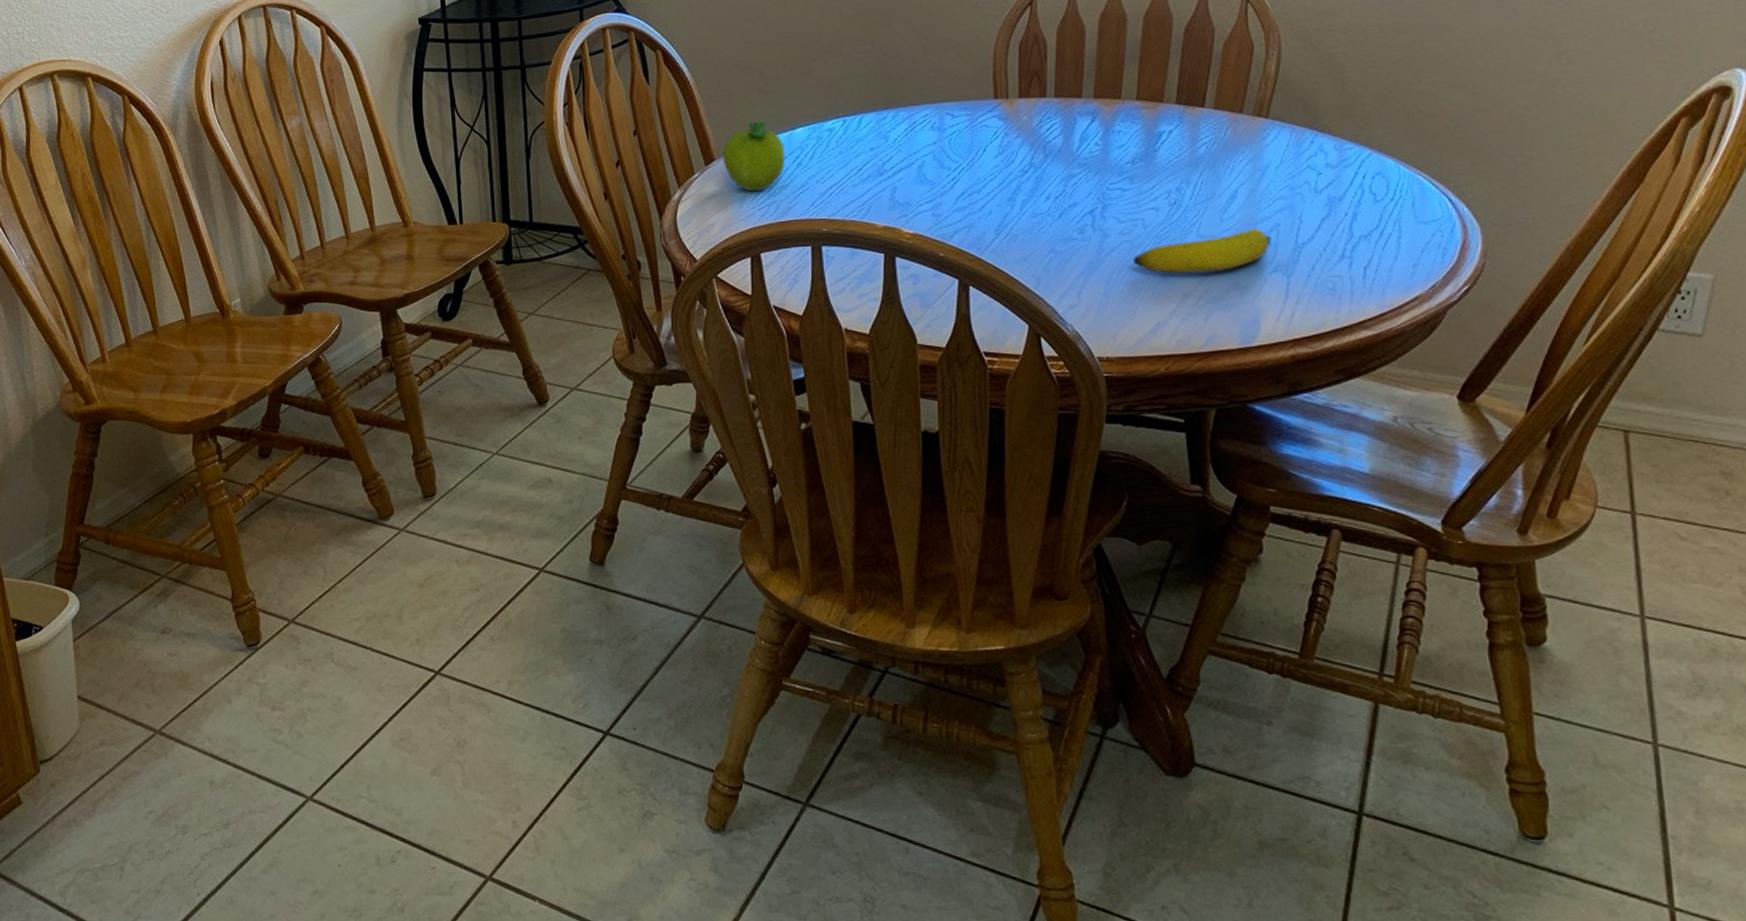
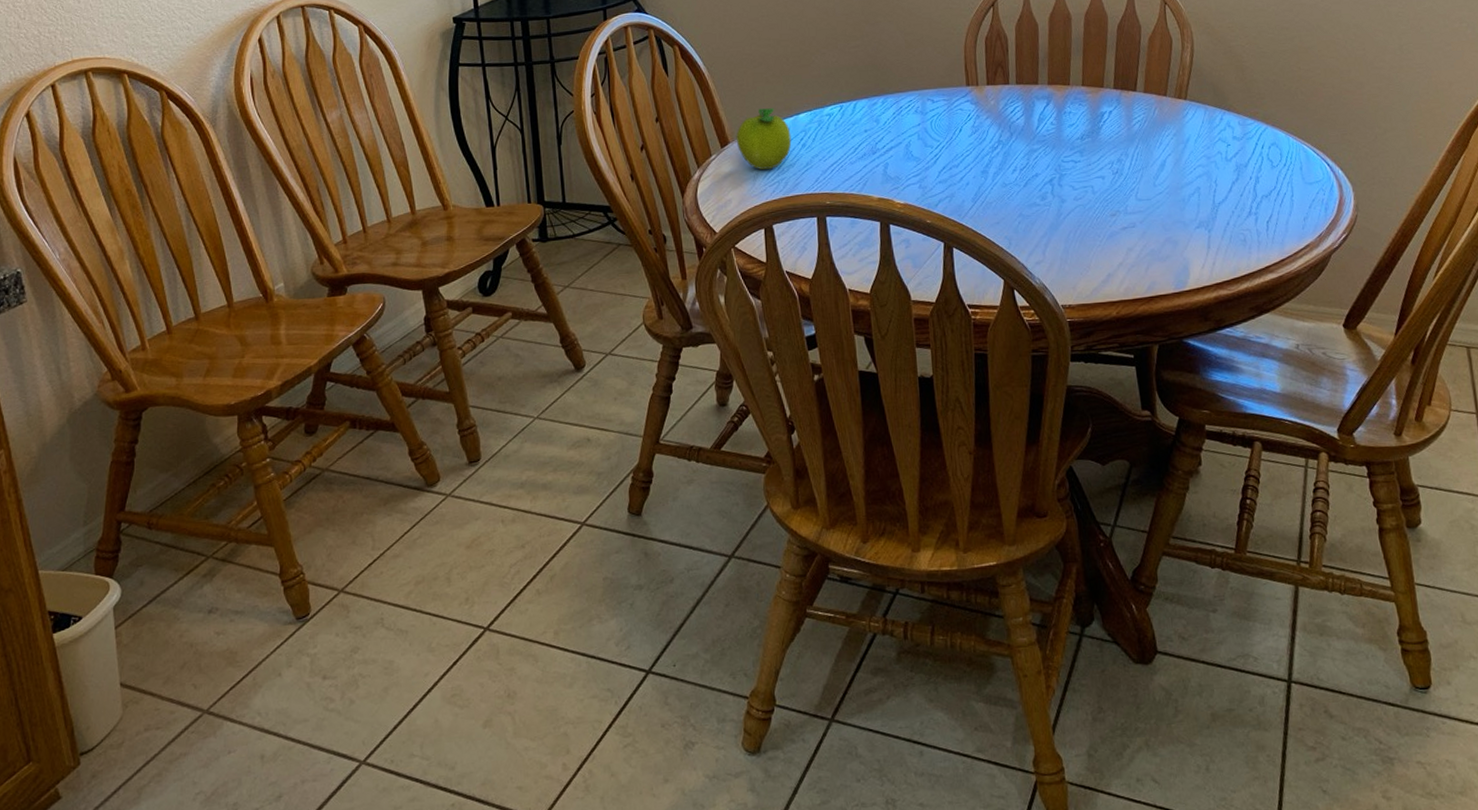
banana: present [1133,227,1271,274] -> none [1086,191,1194,232]

